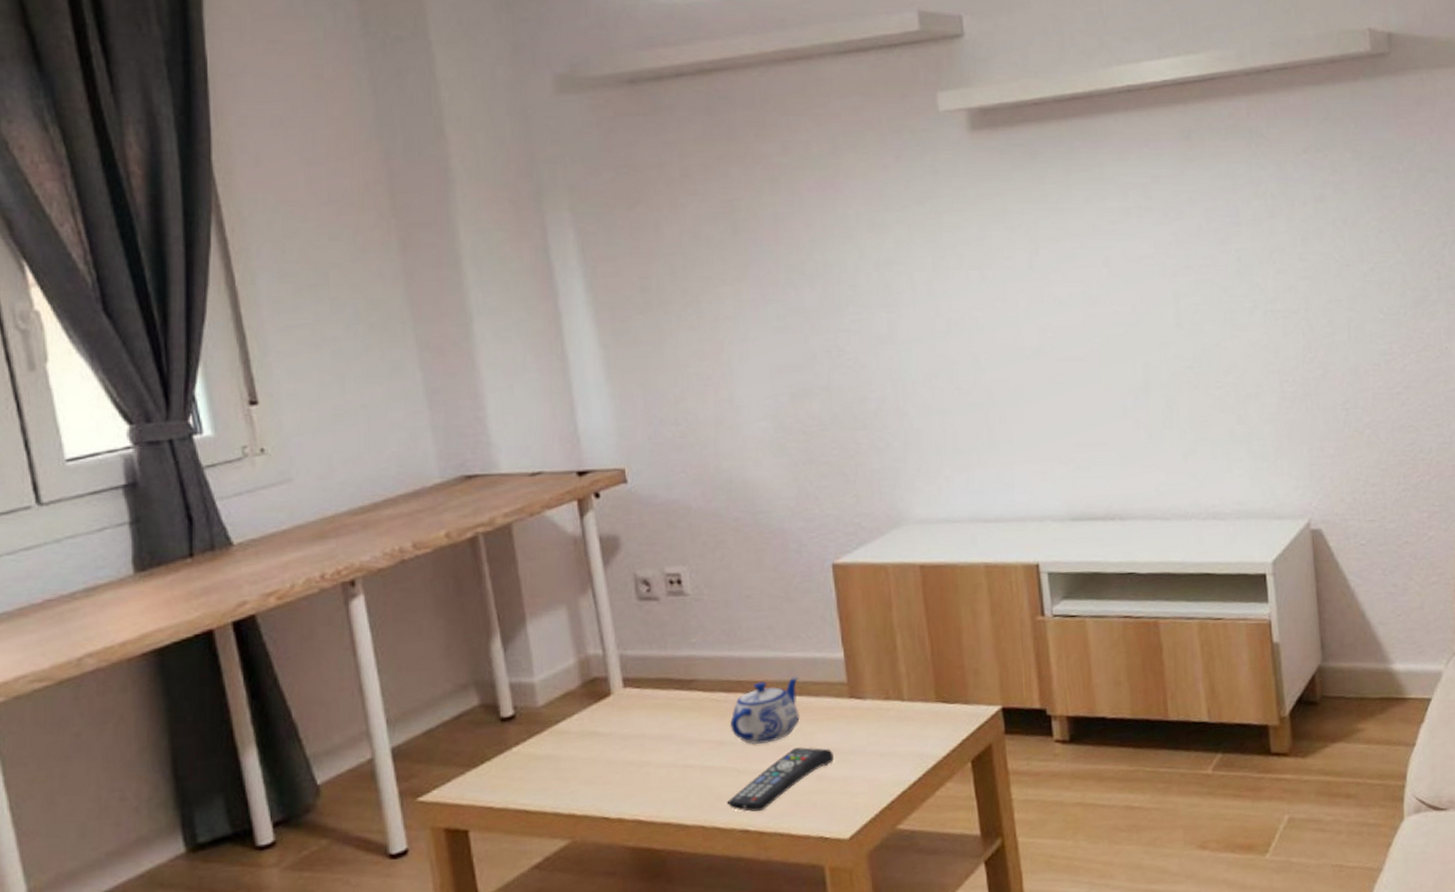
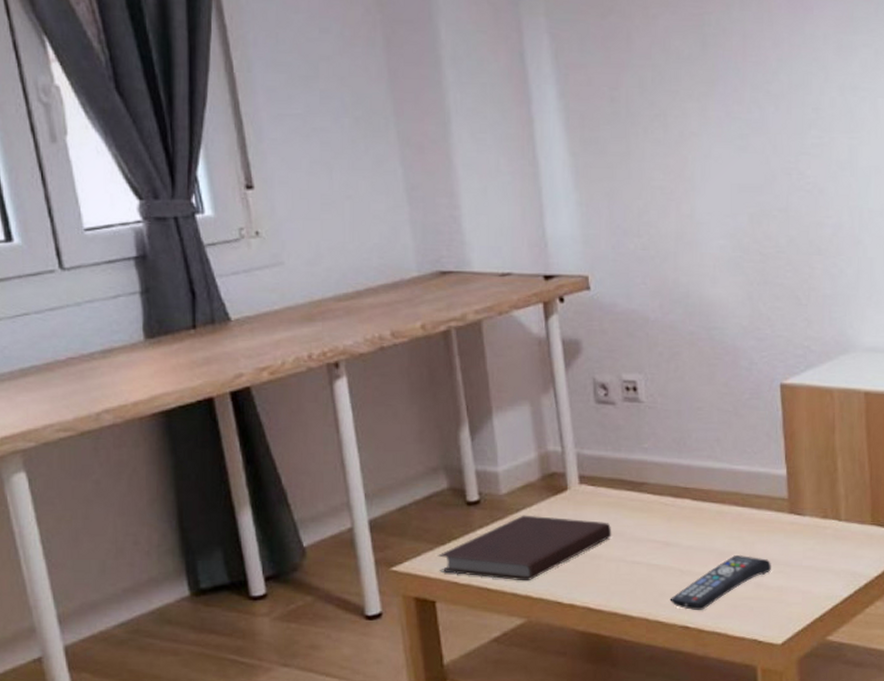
notebook: none [470,725,661,799] -> present [438,515,612,581]
teapot: present [729,675,800,745] -> none [675,487,742,549]

